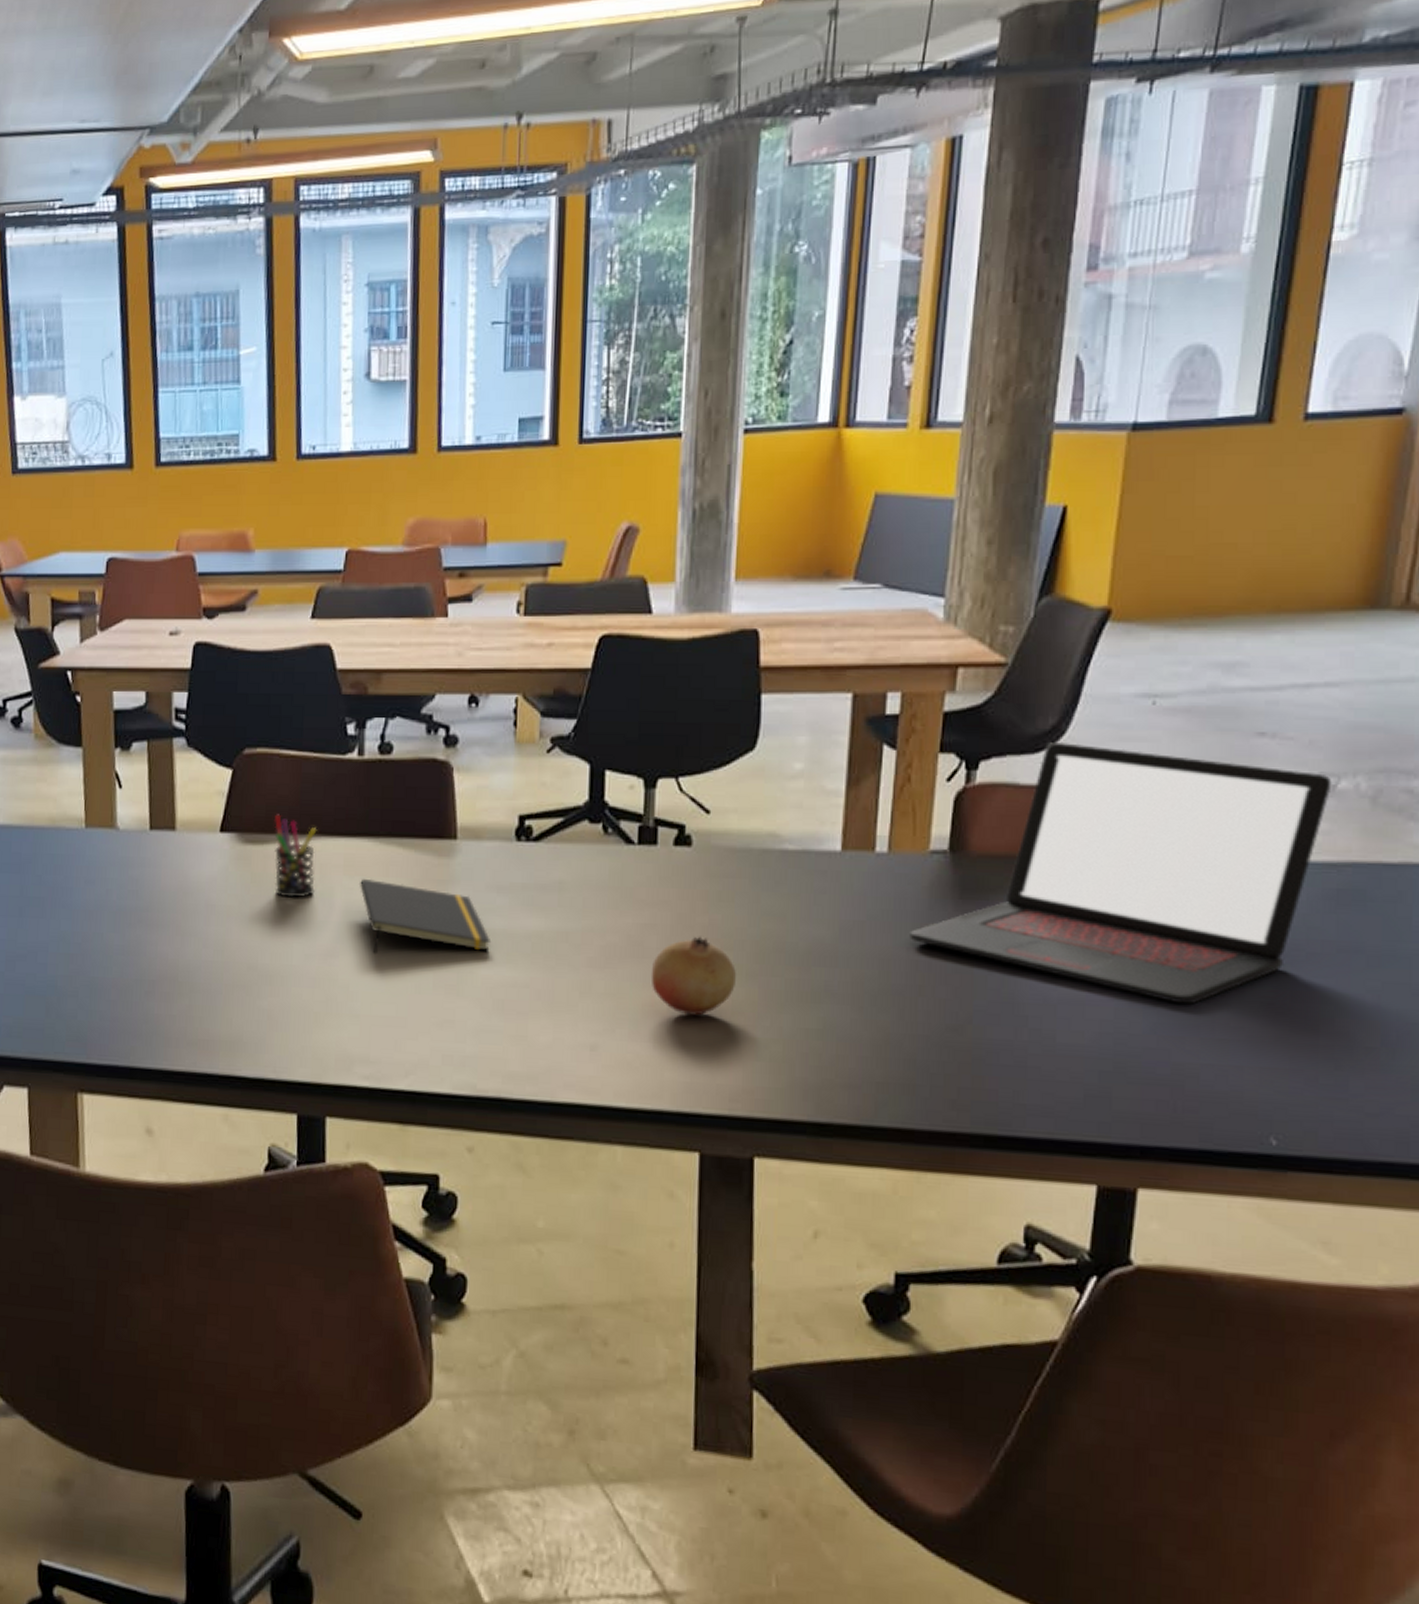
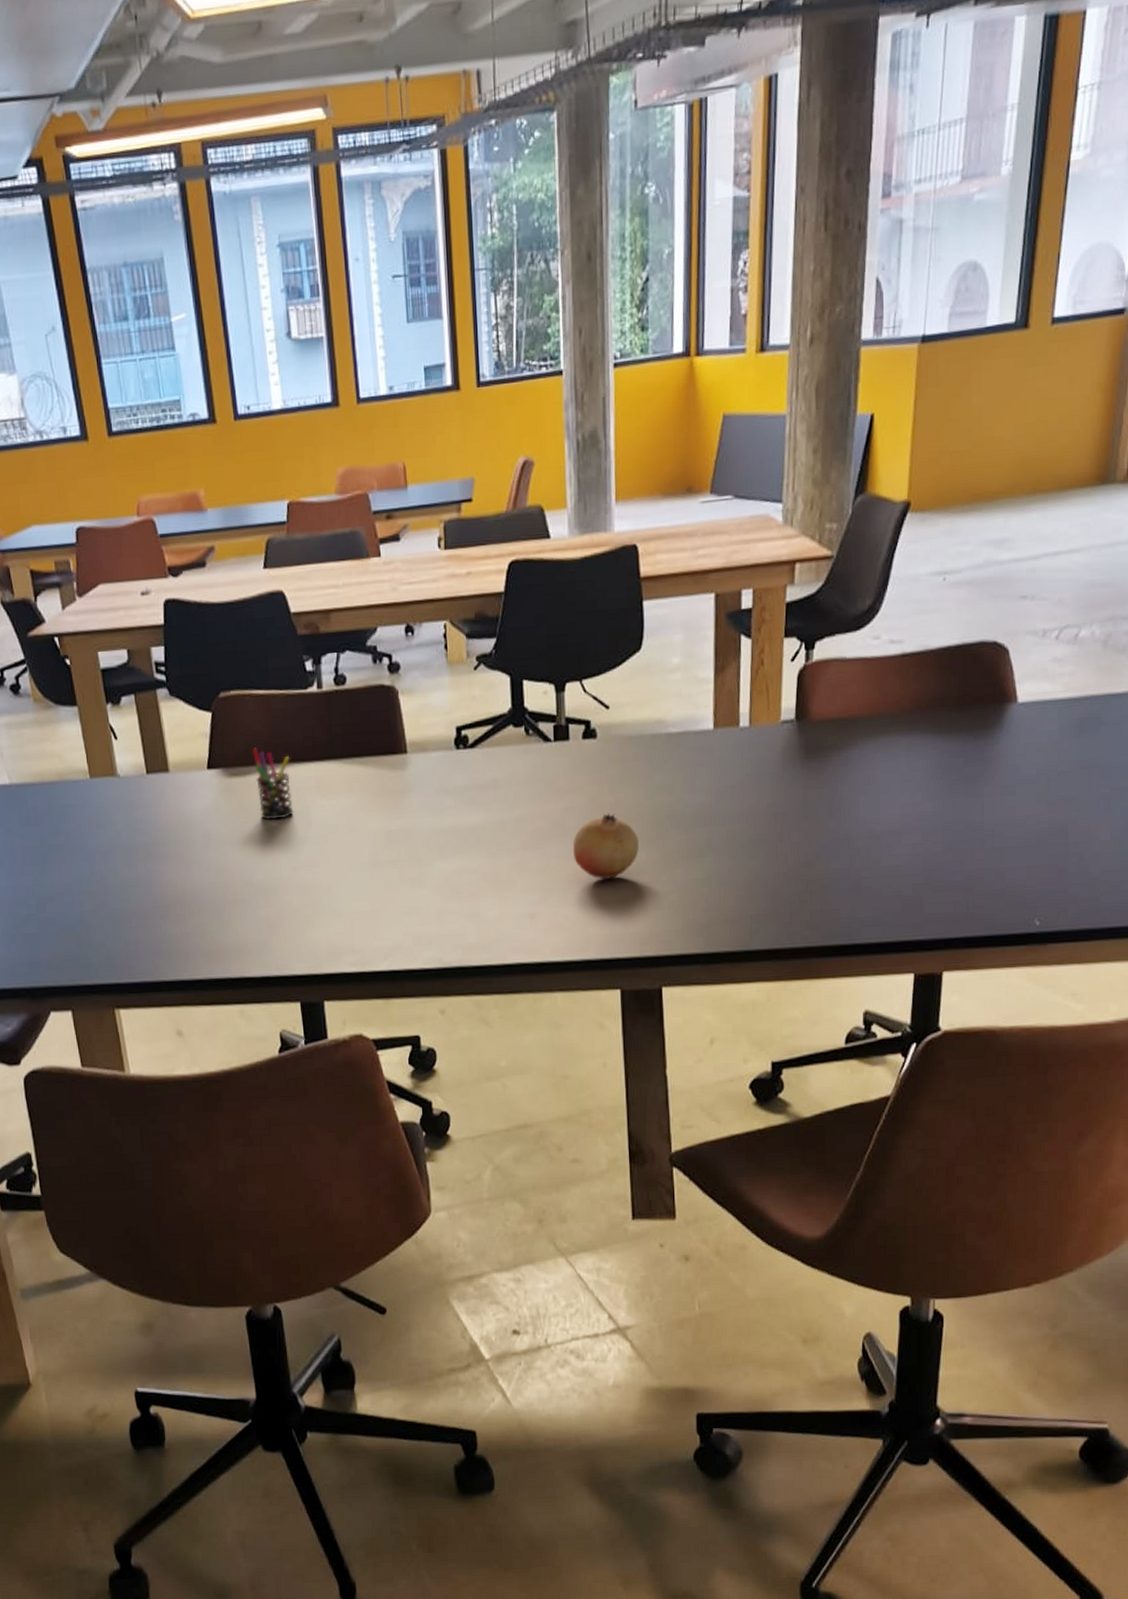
notepad: present [358,878,492,953] -> none [330,795,444,859]
laptop: present [909,741,1332,1005] -> none [769,618,1075,824]

